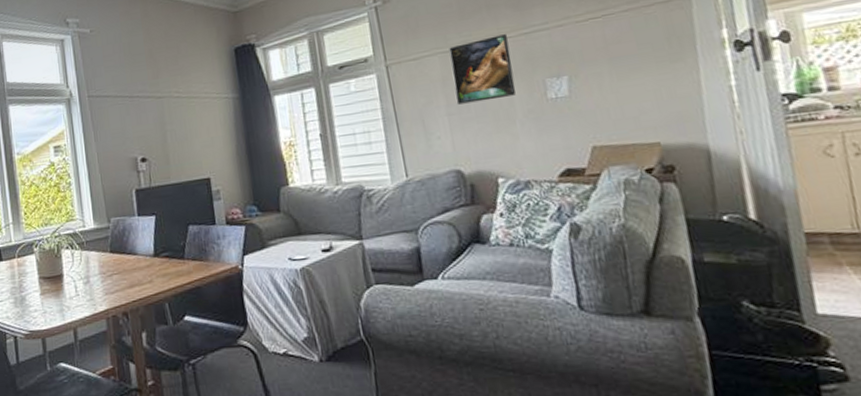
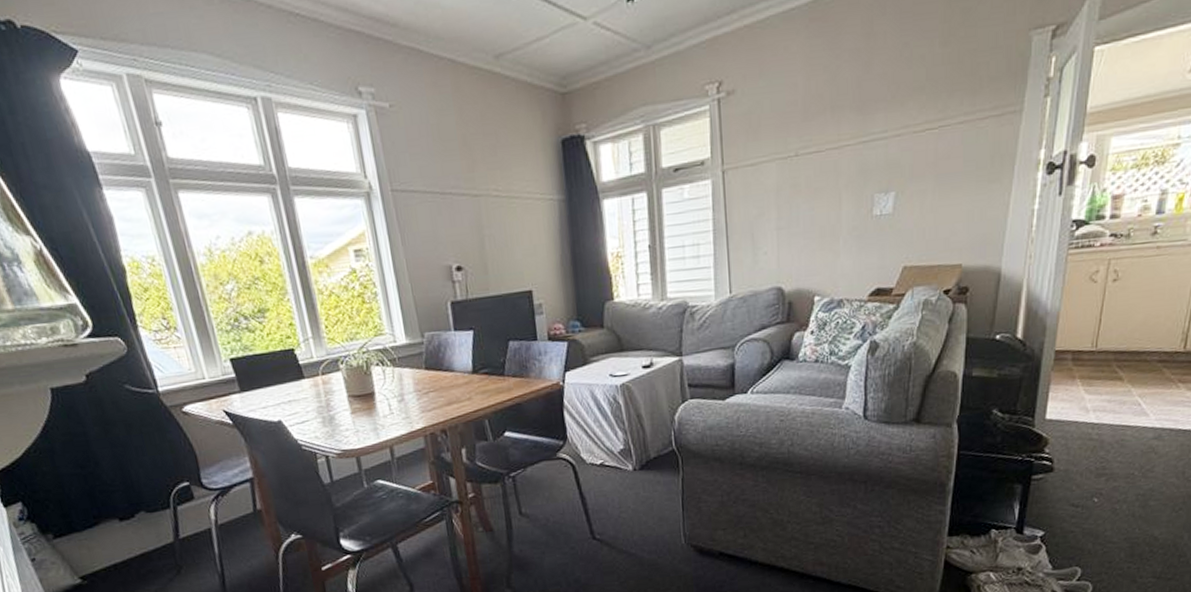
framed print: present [449,34,516,105] -> none [787,141,846,218]

